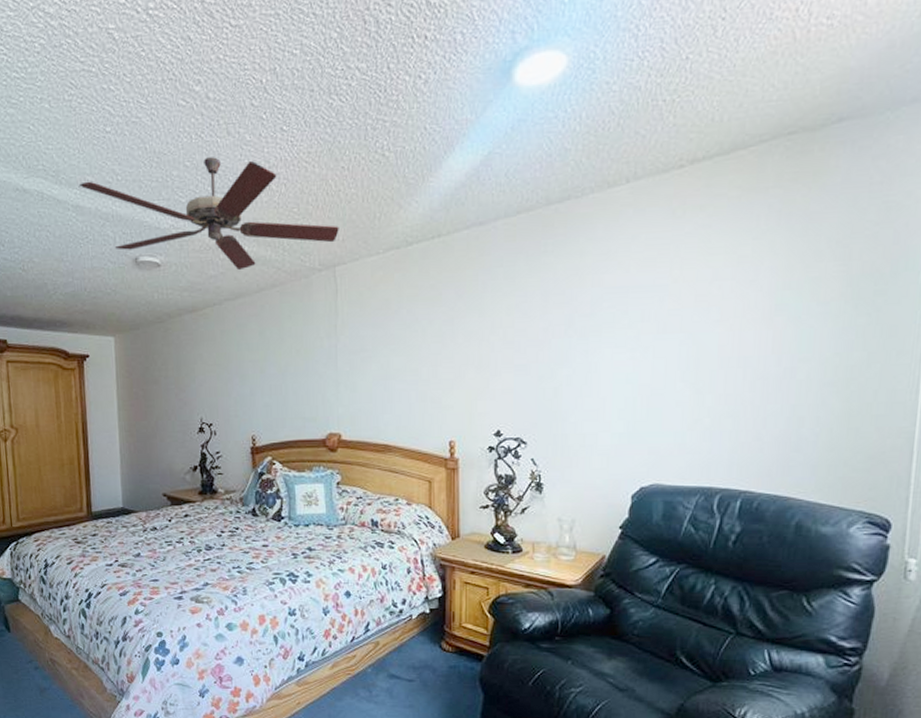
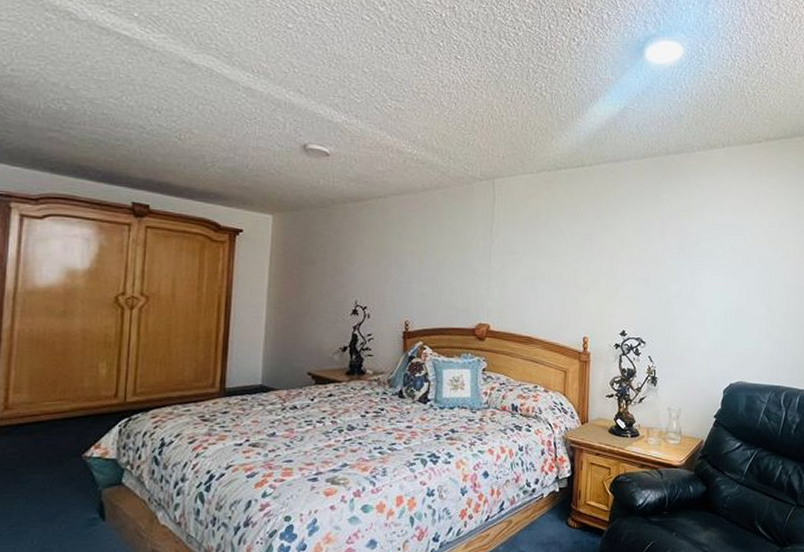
ceiling fan: present [79,157,339,271] -> none [253,67,500,170]

